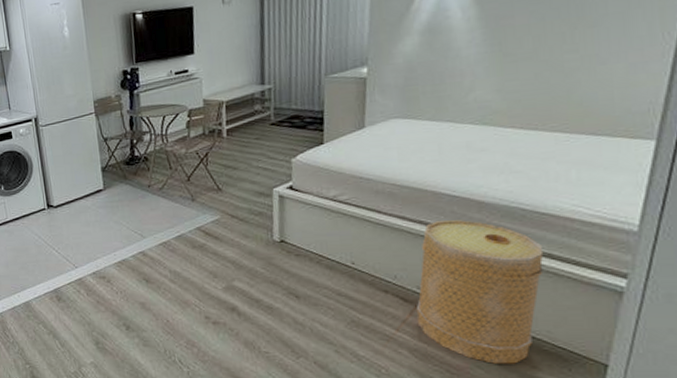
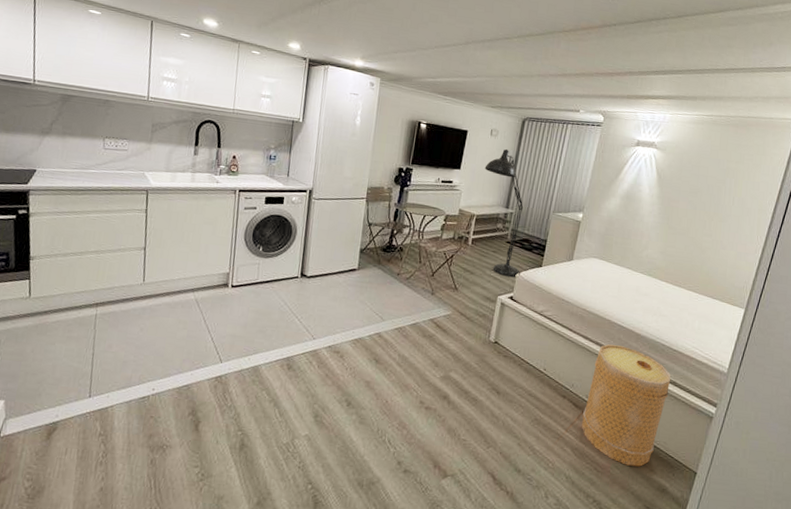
floor lamp: none [223,14,296,165] -> present [484,148,524,278]

